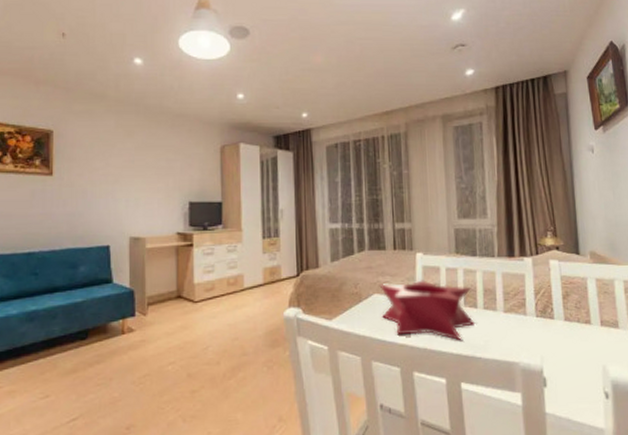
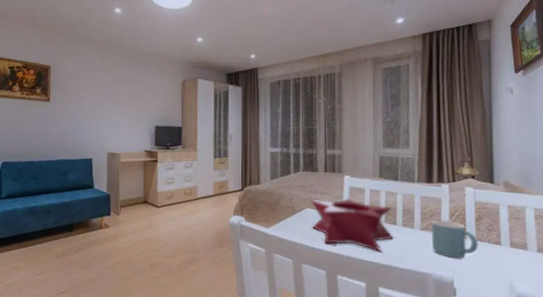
mug: none [515,298,567,343] -> present [431,219,478,259]

